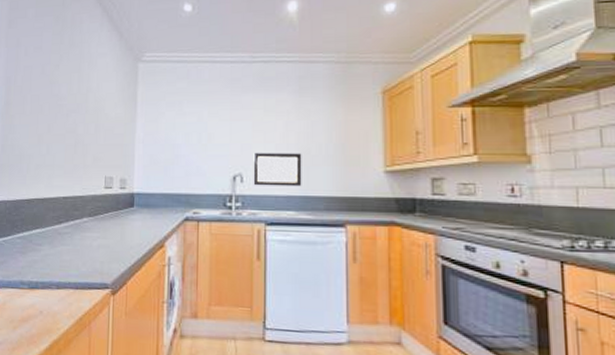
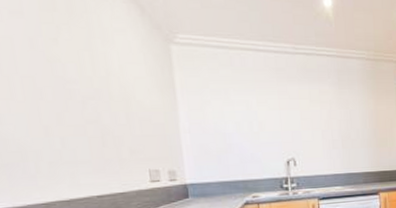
wall art: present [253,152,302,187] -> none [303,138,345,168]

